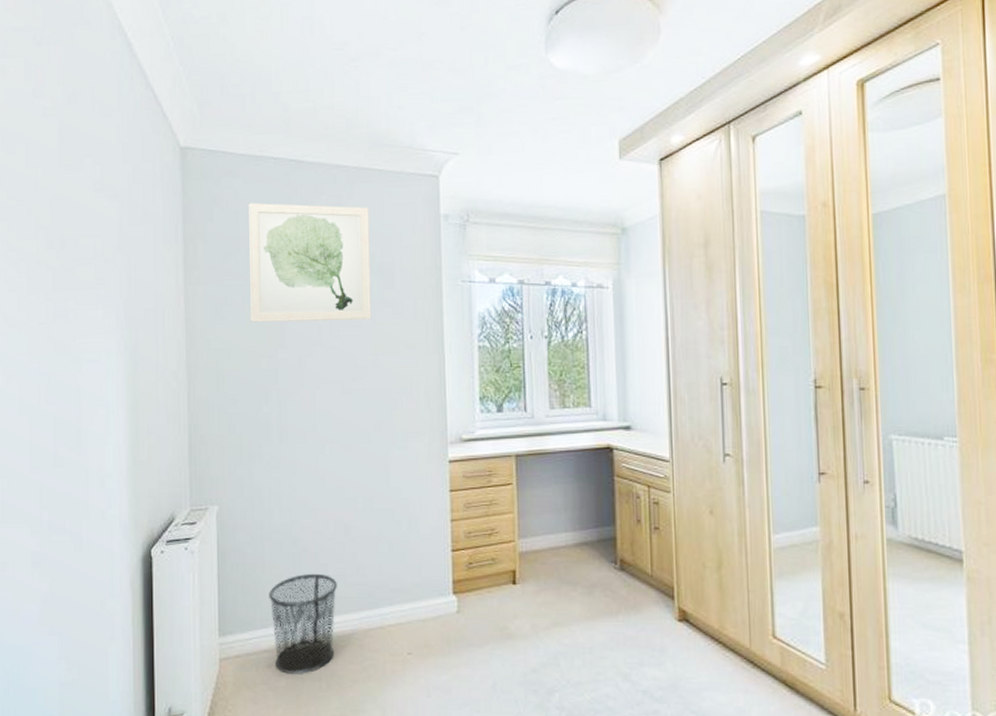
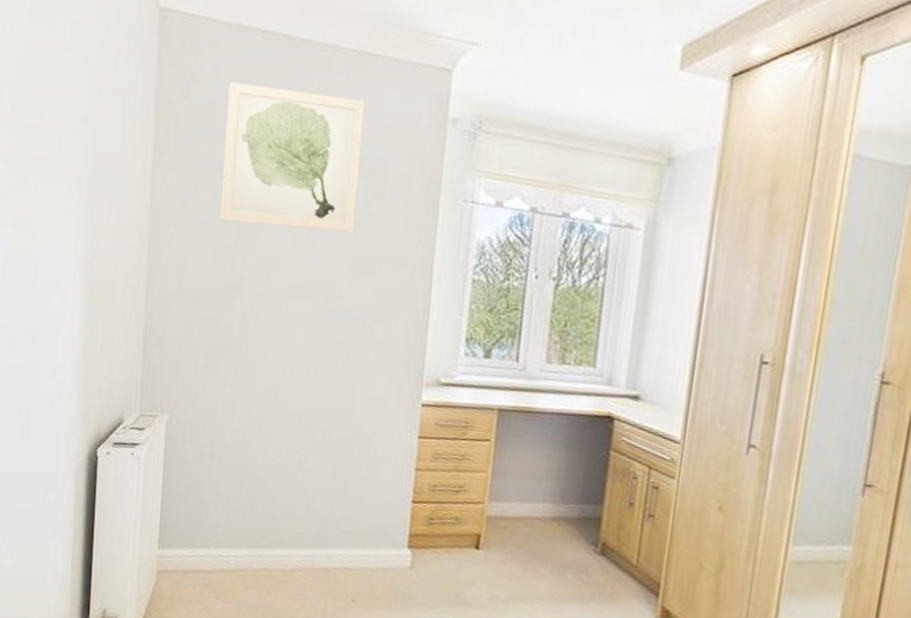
waste bin: present [269,573,337,675] -> none [212,499,285,601]

